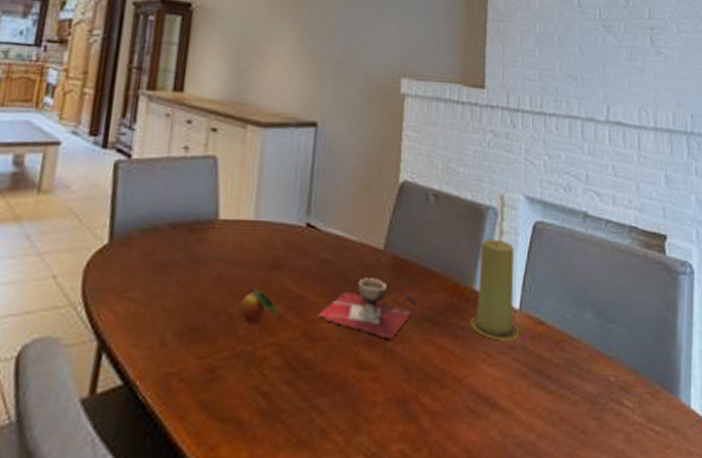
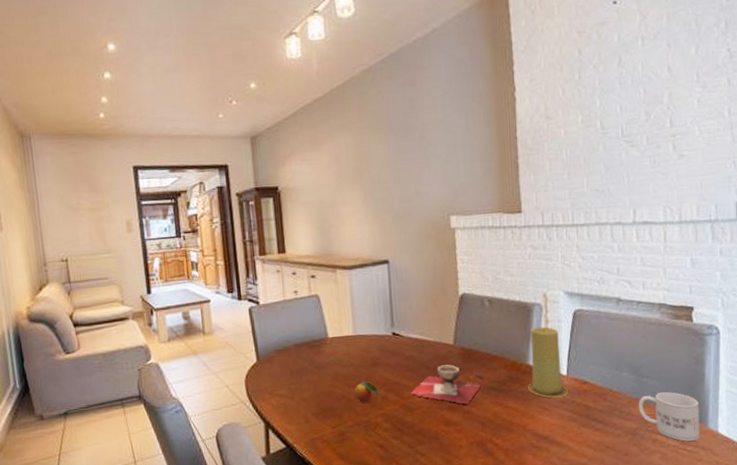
mug: none [601,346,670,418] -> present [638,392,700,441]

